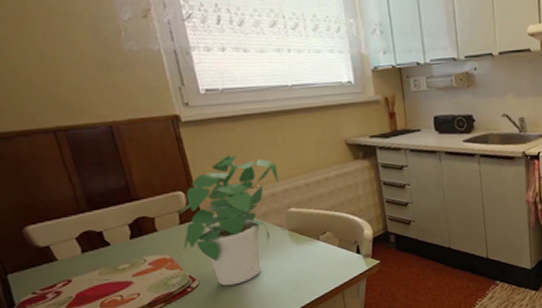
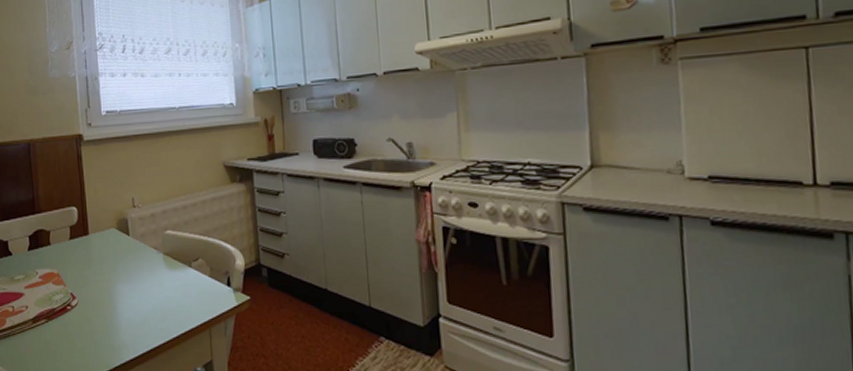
potted plant: present [176,154,279,286] -> none [68,173,159,308]

